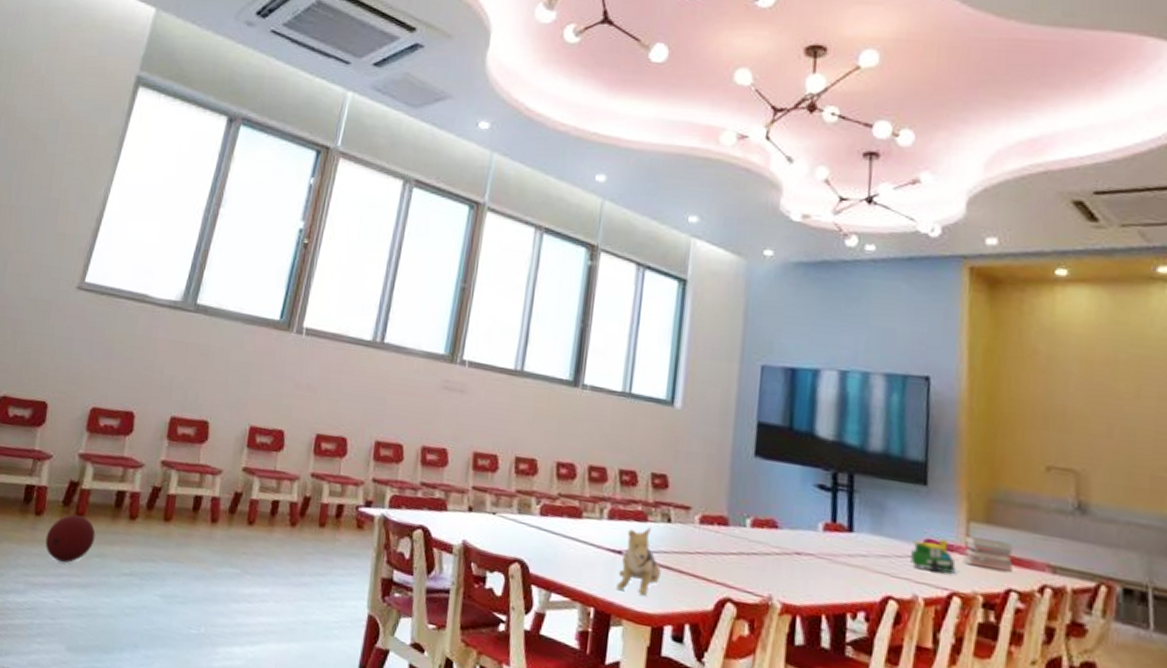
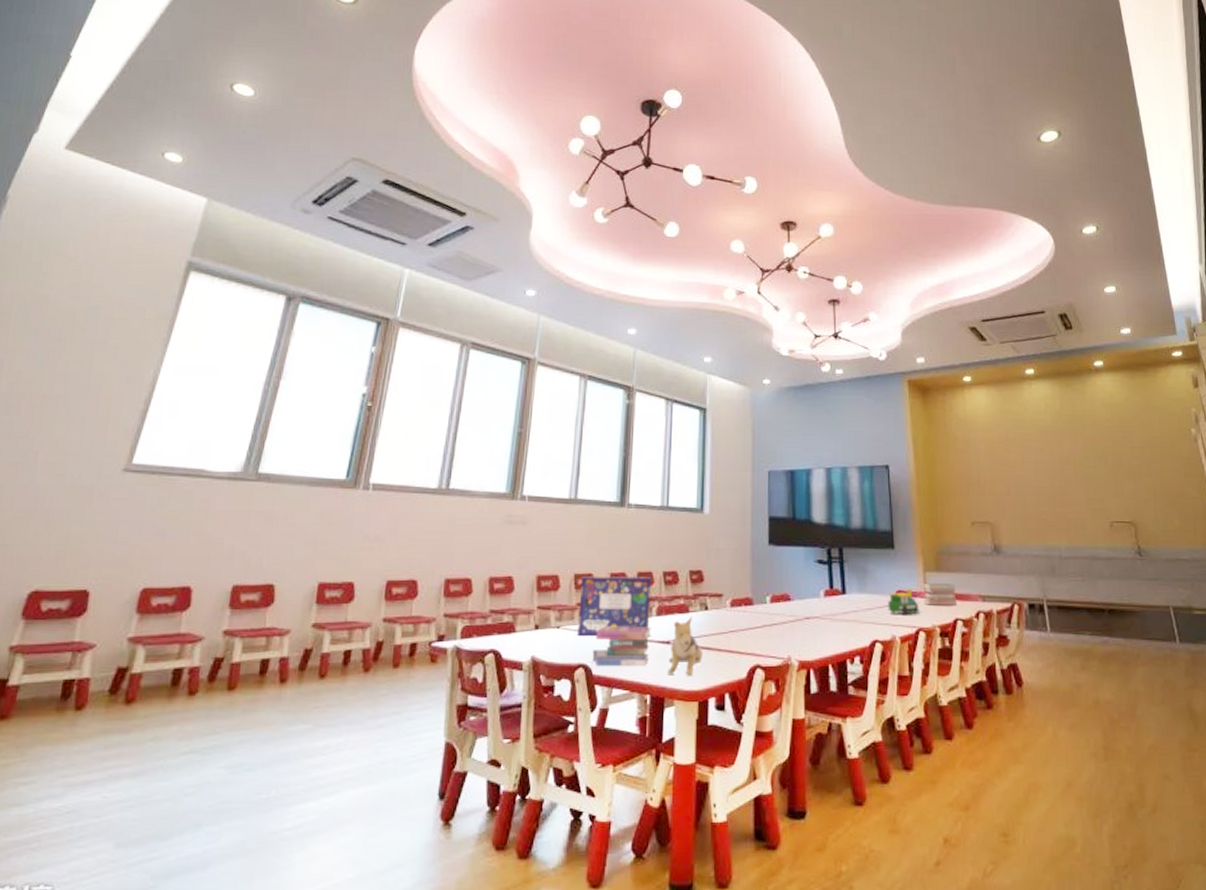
ball: present [45,514,96,563] -> none [87,702,149,754]
toy box: none [515,461,605,532] -> present [577,577,651,635]
books: none [530,520,601,574] -> present [592,625,651,666]

